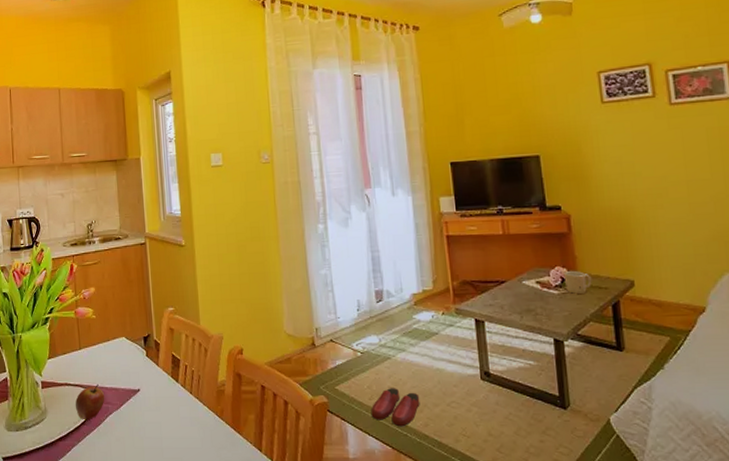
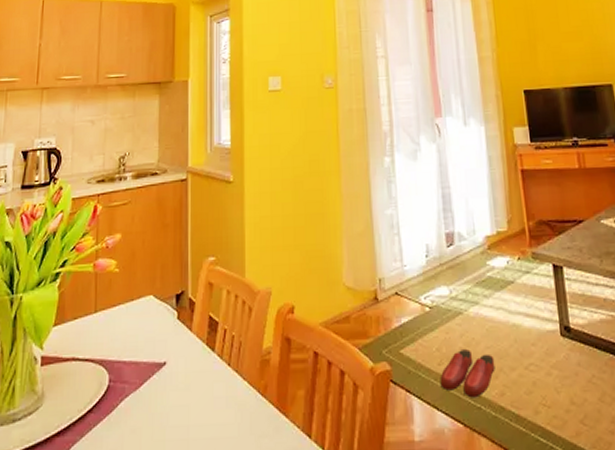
fruit: present [75,385,105,420] -> none [81,358,122,407]

